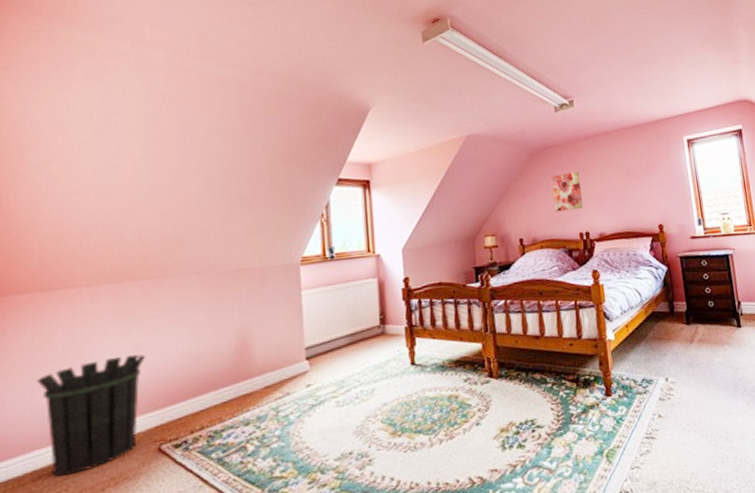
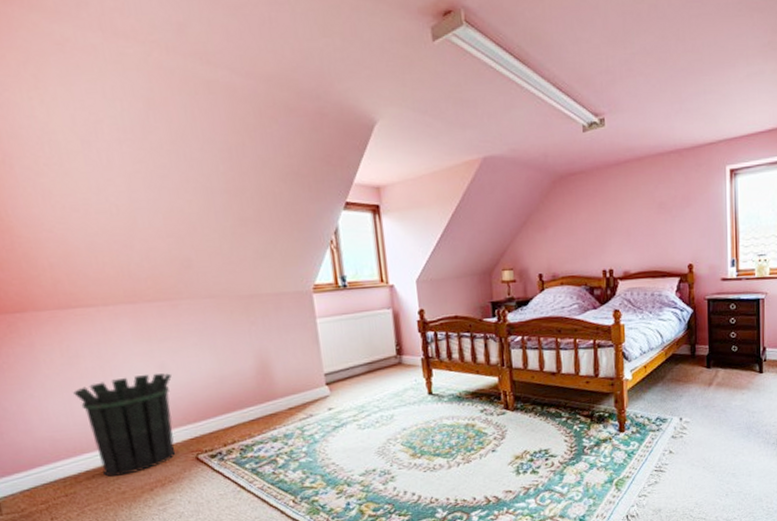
wall art: present [551,171,584,212] -> none [575,202,609,247]

